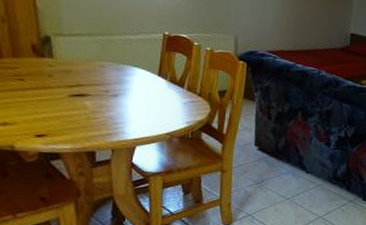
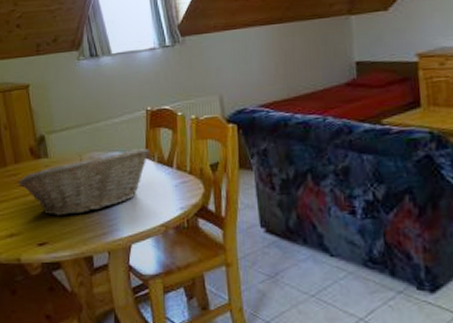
fruit basket: none [16,62,163,114] -> present [18,148,150,215]

